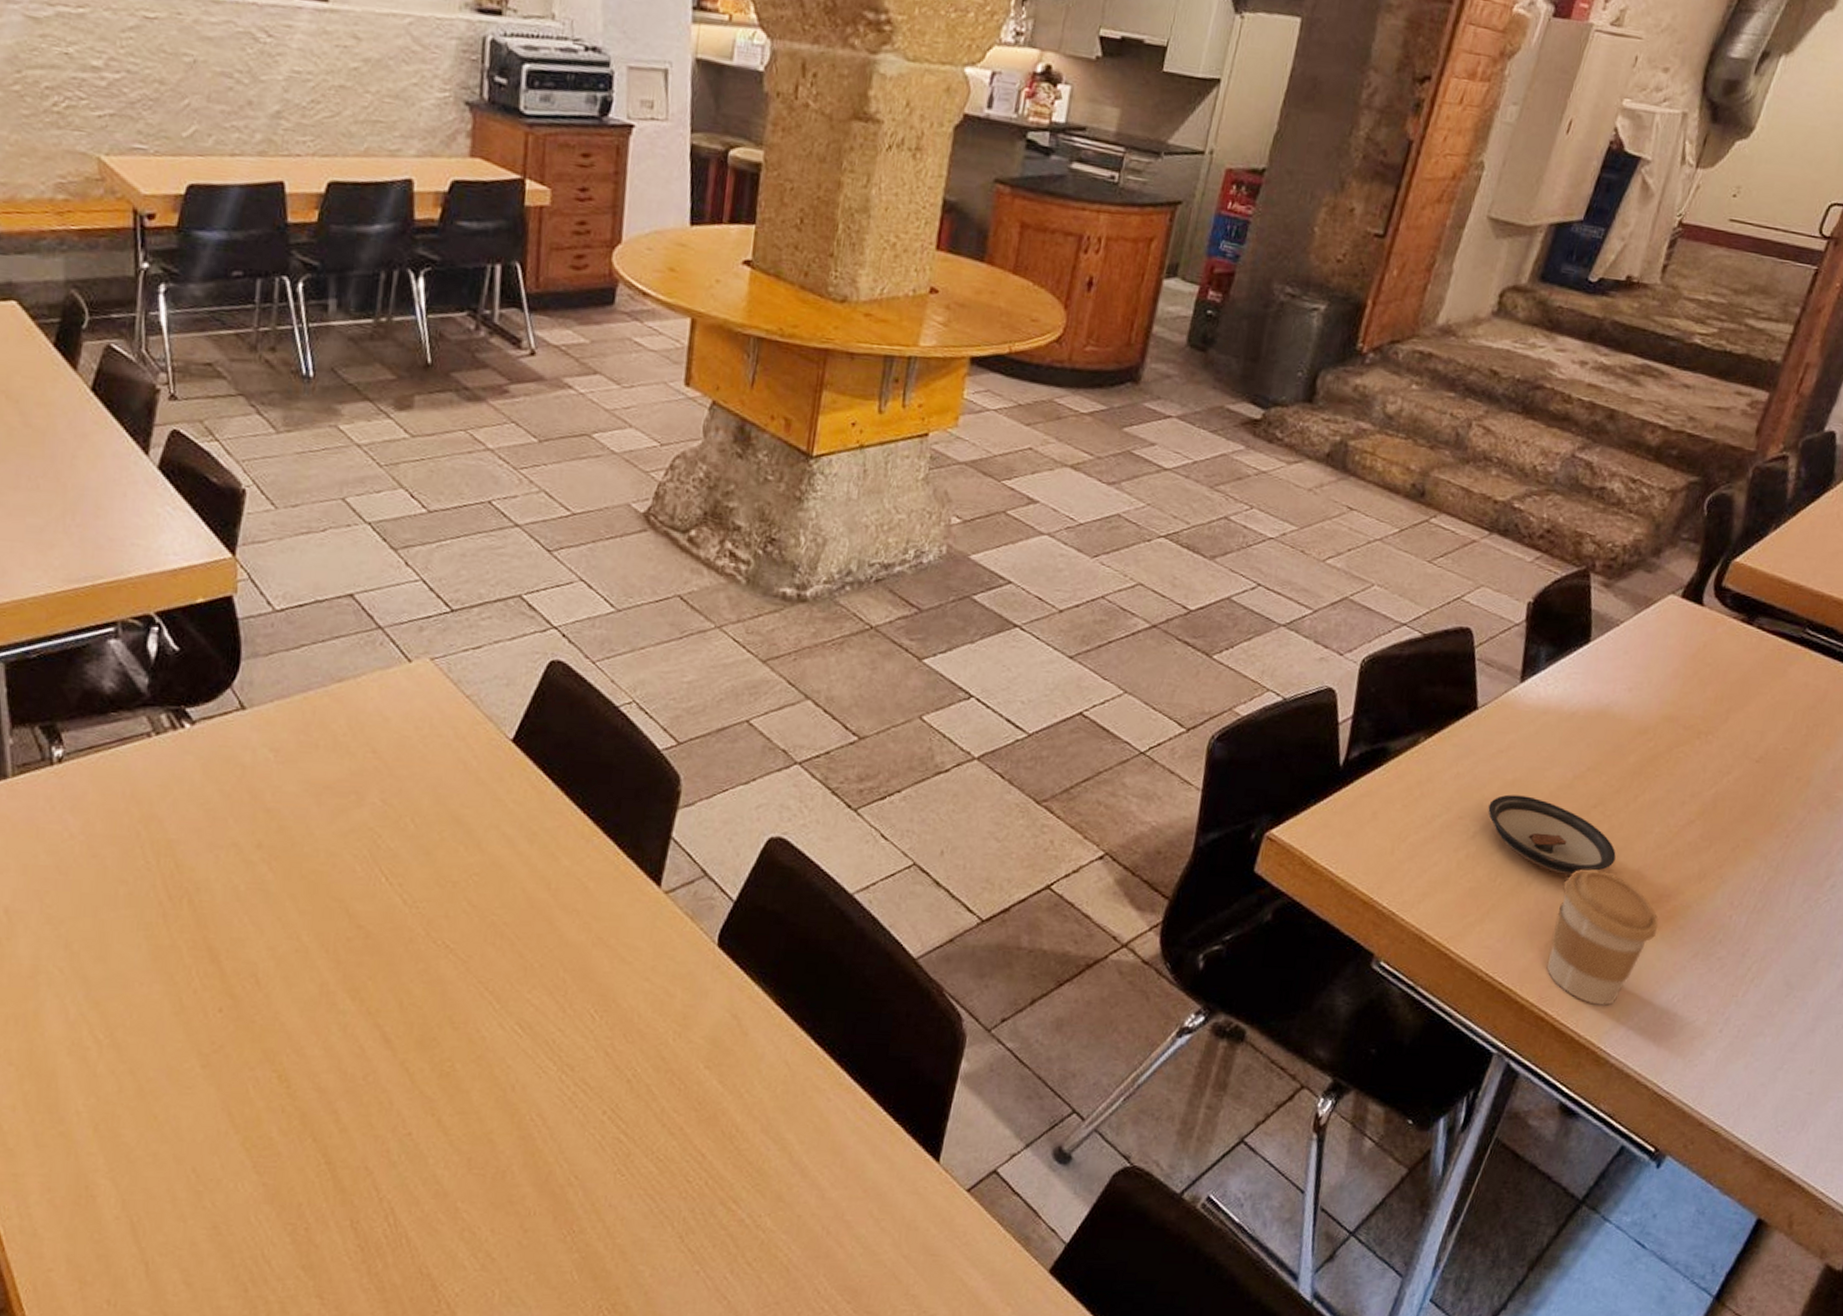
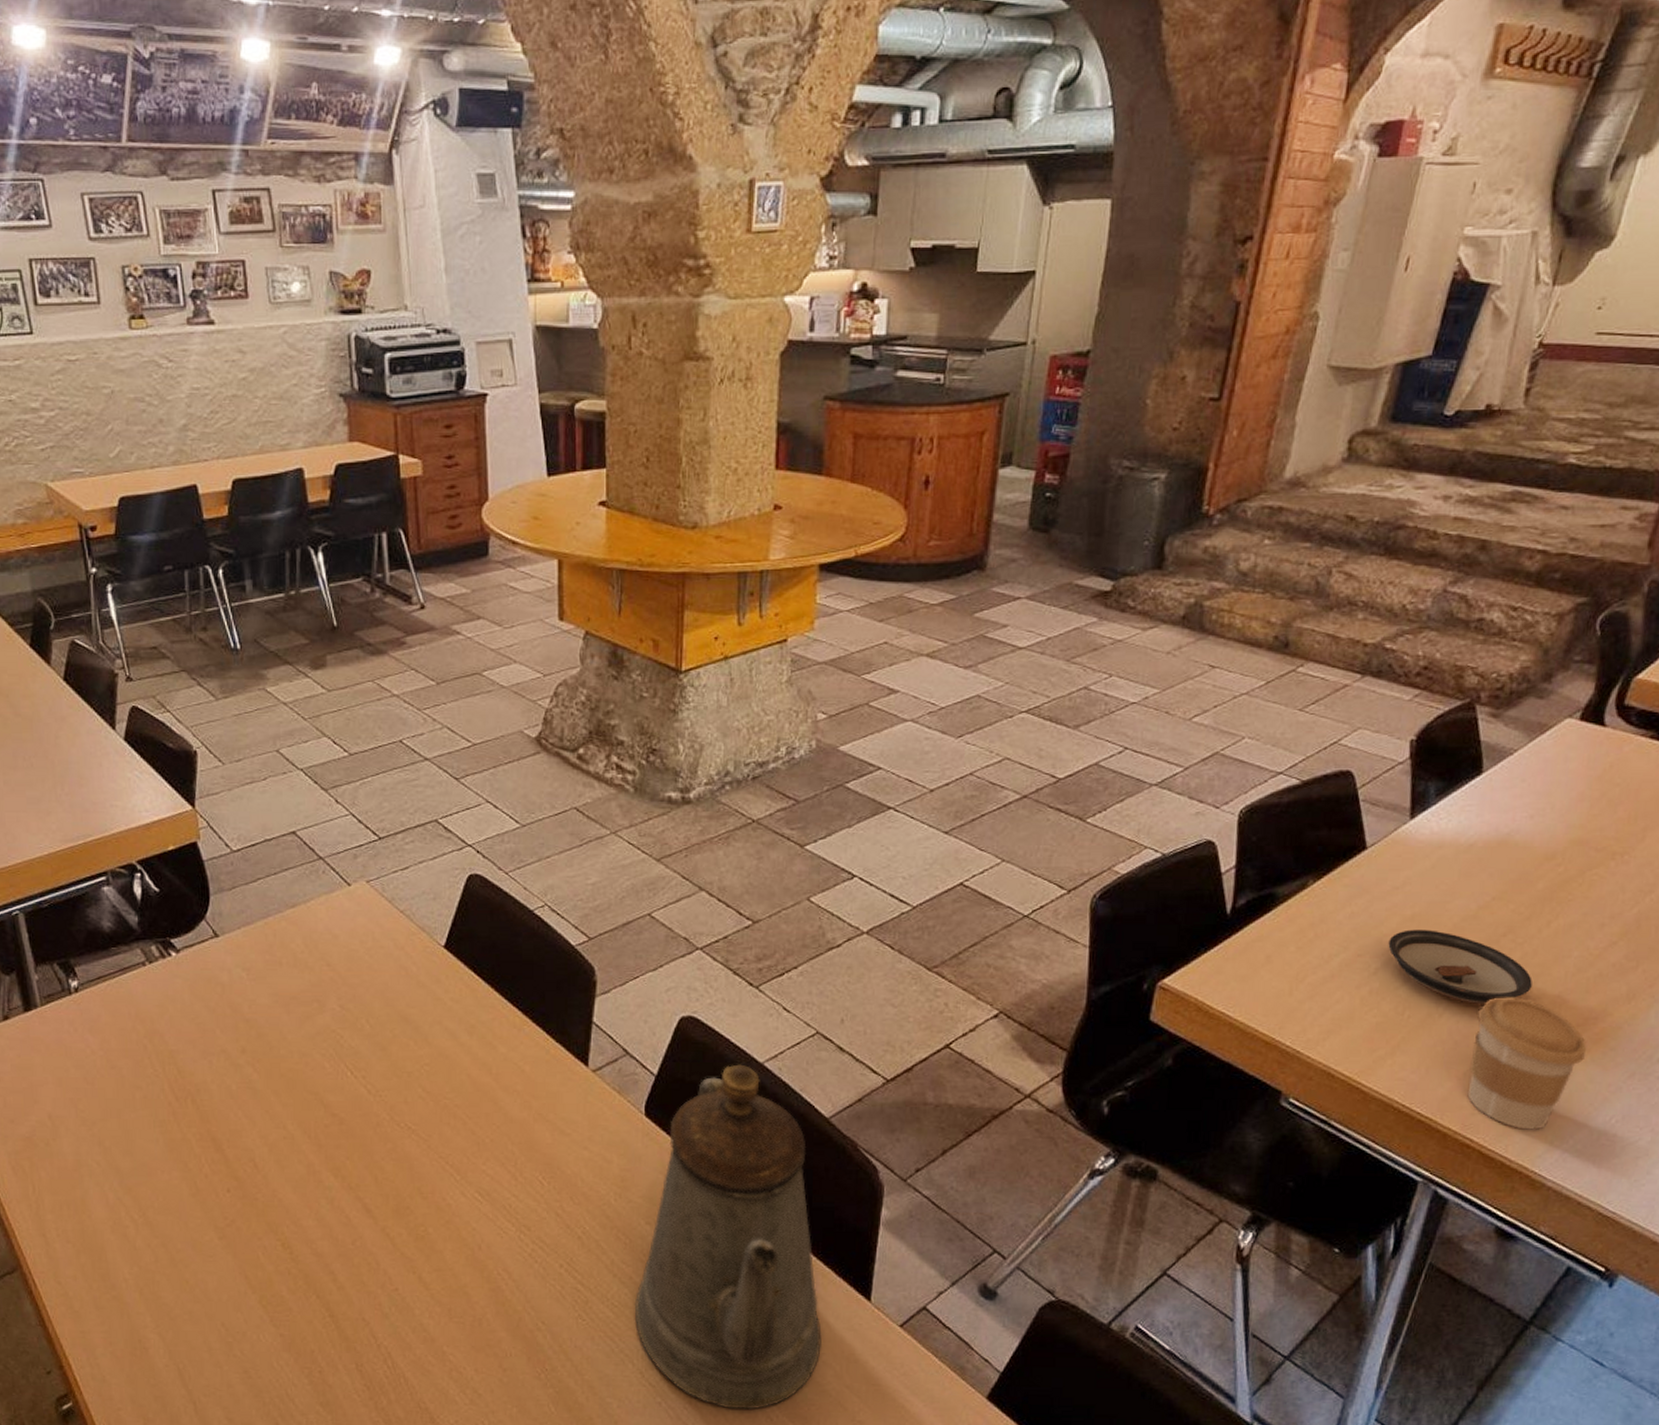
coffee pot: none [680,894,889,1281] -> present [634,1064,822,1410]

